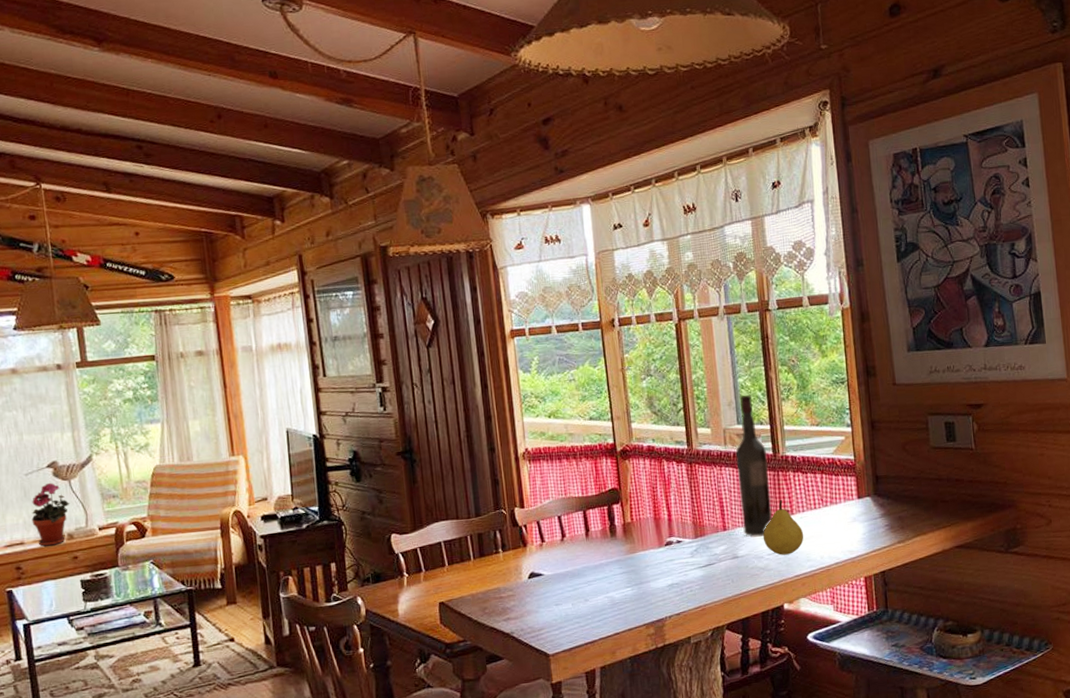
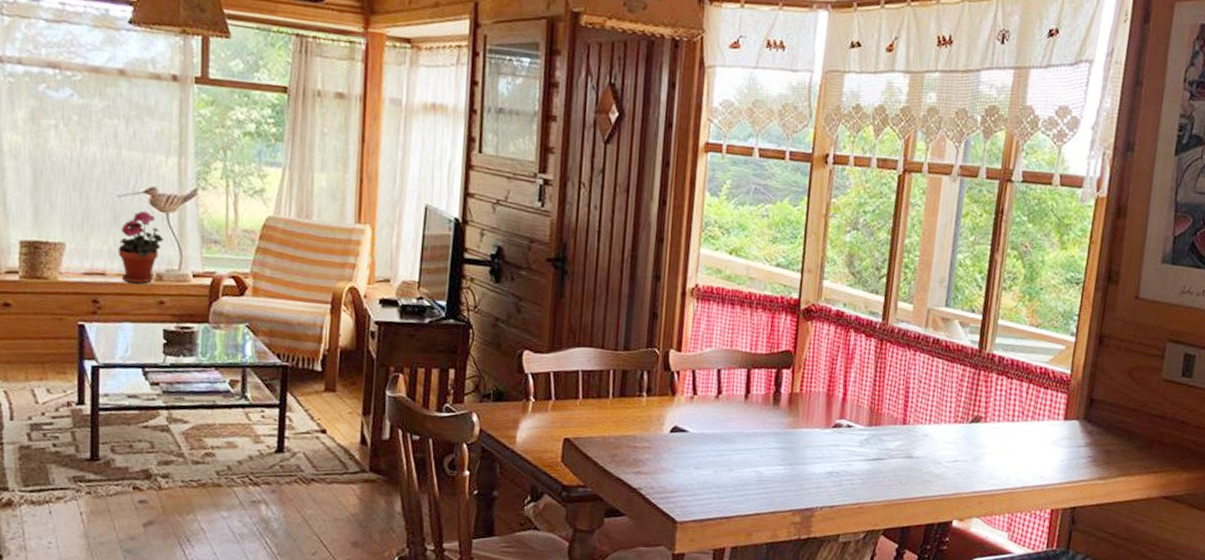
wine bottle: present [735,395,773,536] -> none [925,275,973,439]
fruit: present [762,499,804,555] -> none [945,402,994,467]

